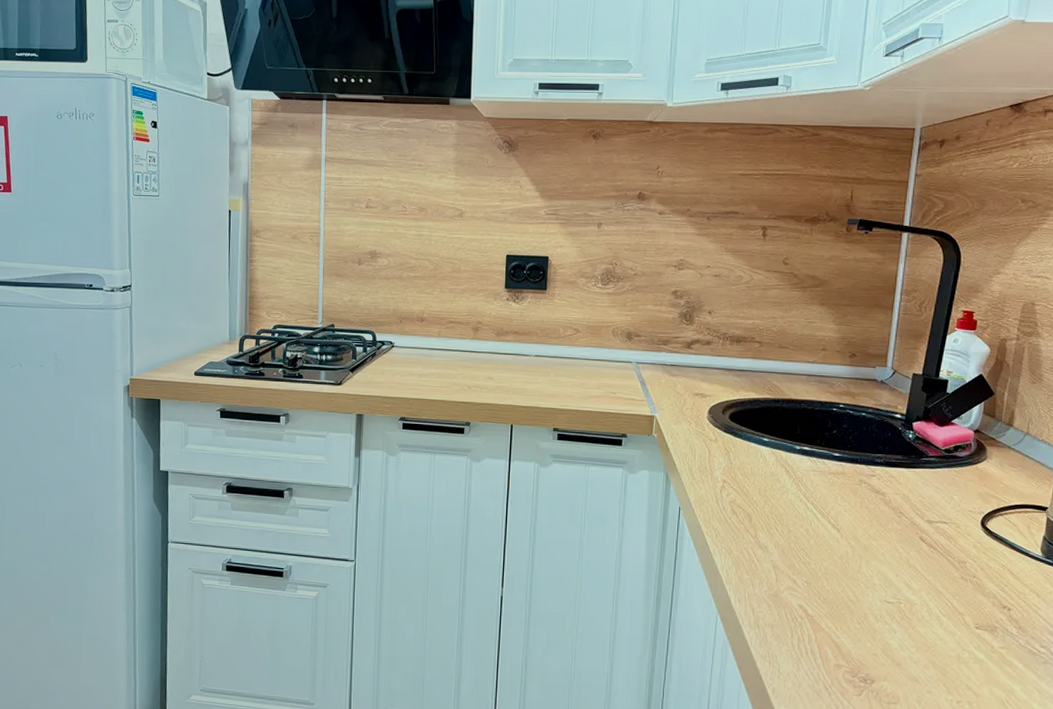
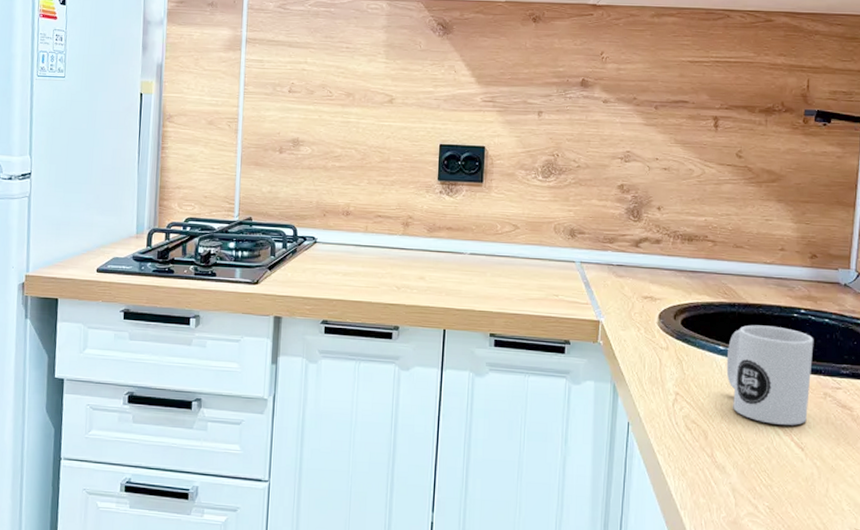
mug: none [770,418,852,509] -> present [726,325,814,425]

